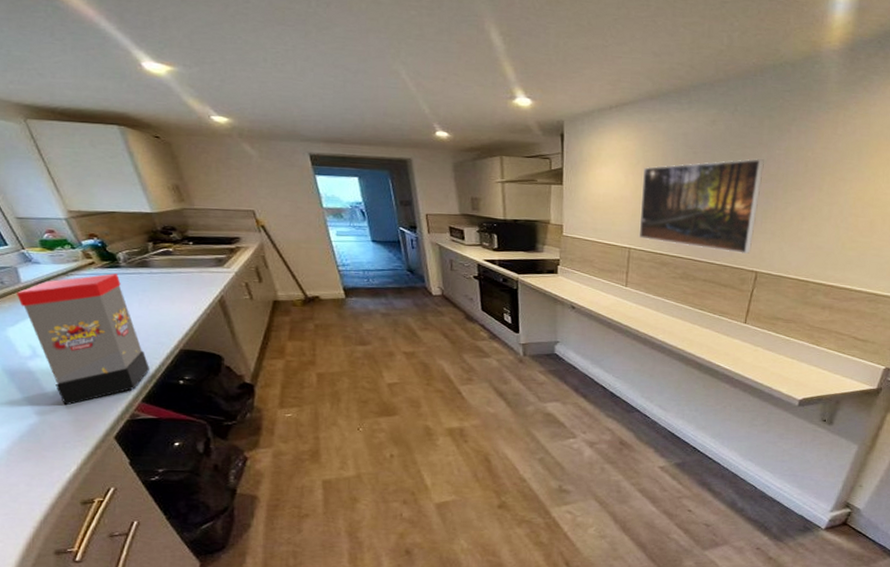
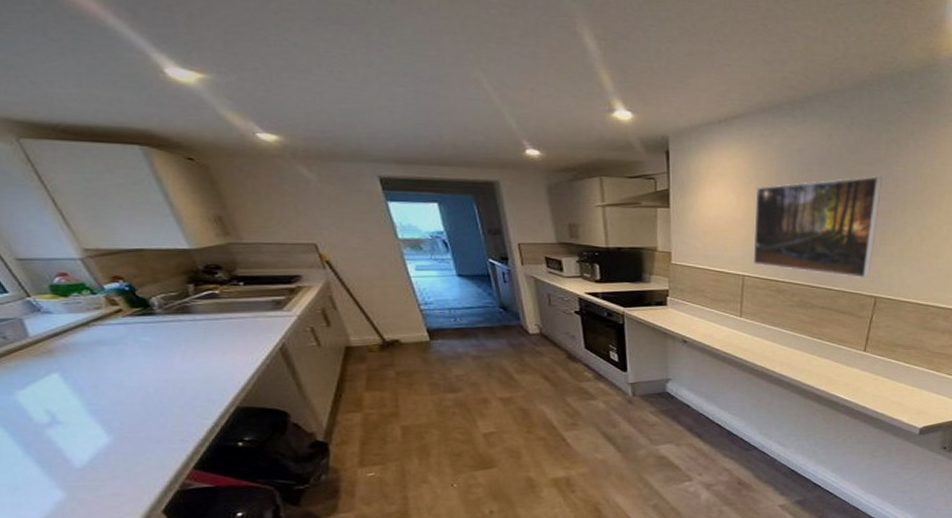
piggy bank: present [16,273,151,406] -> none [23,322,202,479]

